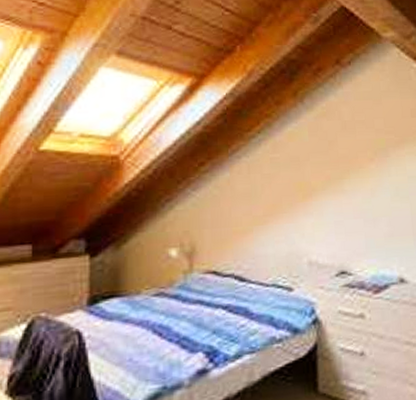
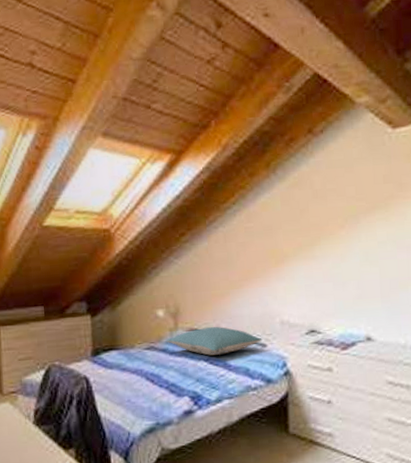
pillow: none [179,267,289,302] -> present [167,326,263,356]

